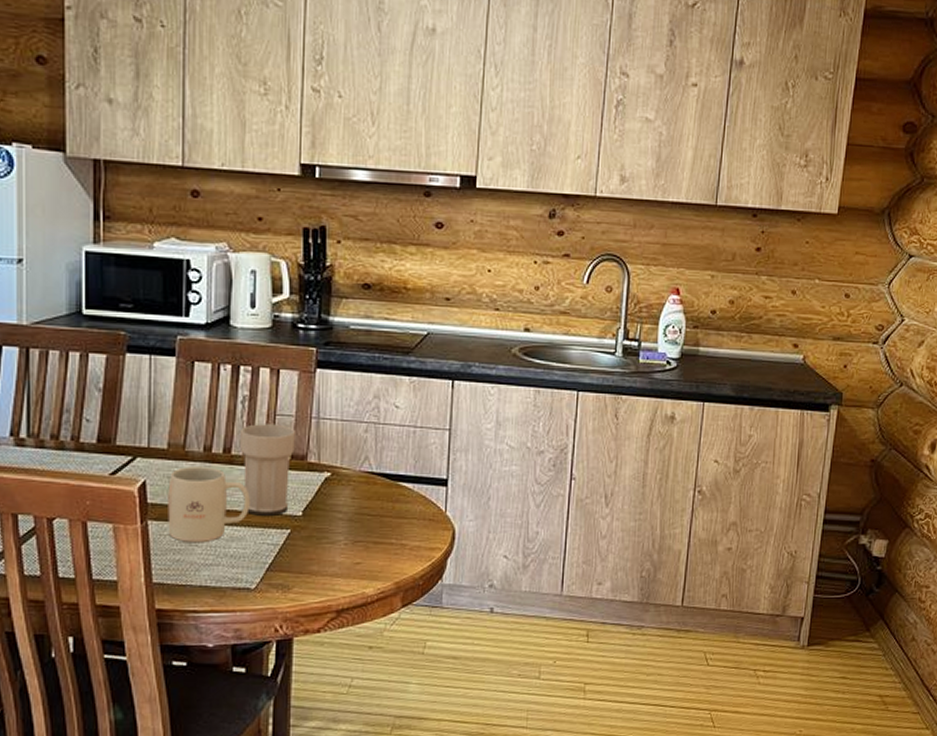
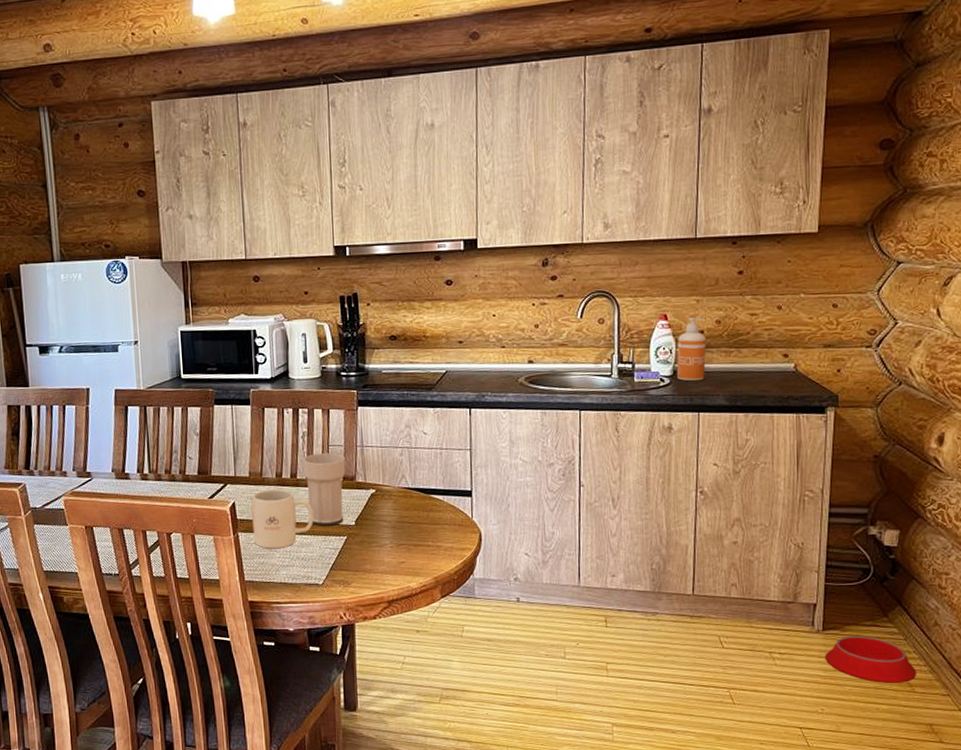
soap dispenser: none [684,295,718,367] -> present [676,317,707,382]
pet bowl: none [807,652,891,702] -> present [824,636,916,683]

